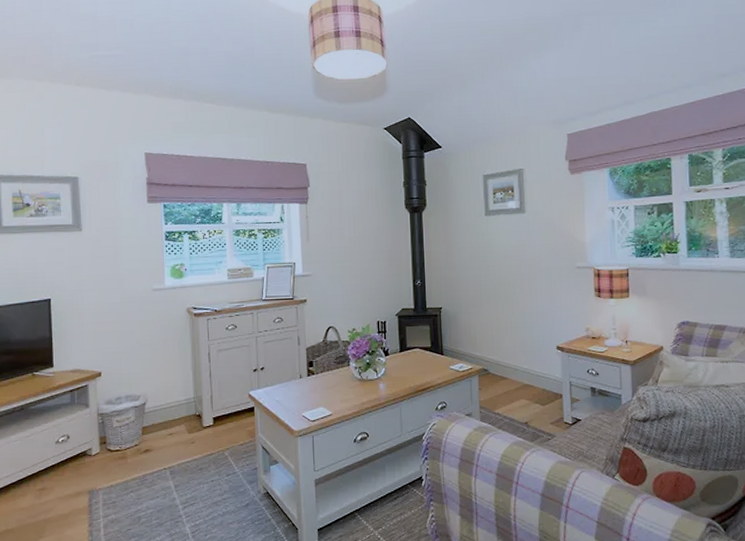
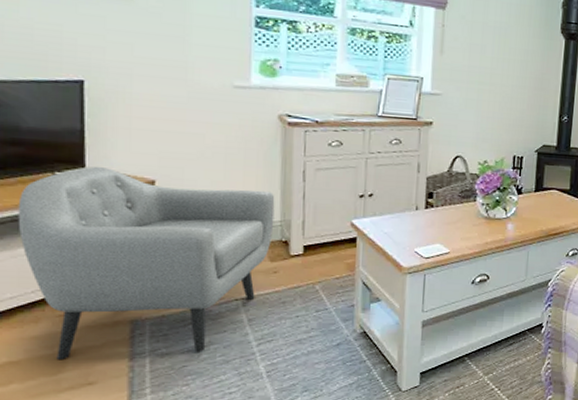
armchair: none [10,364,189,528] -> present [18,166,275,361]

